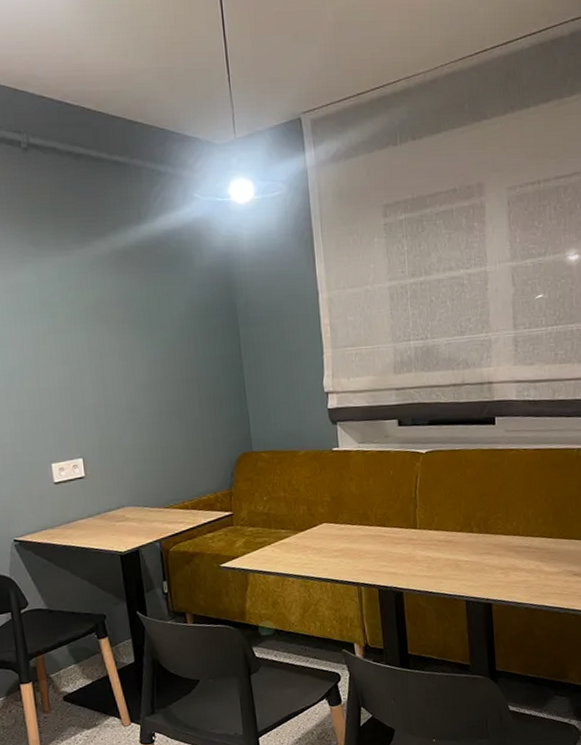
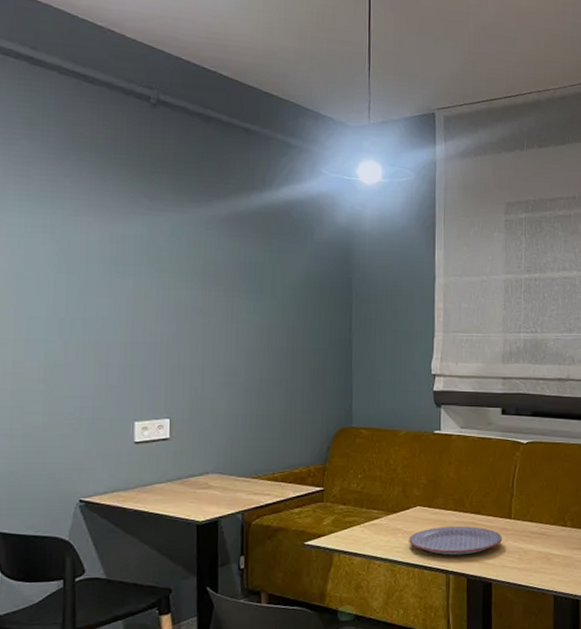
plate: none [318,539,410,569] -> present [409,526,503,556]

